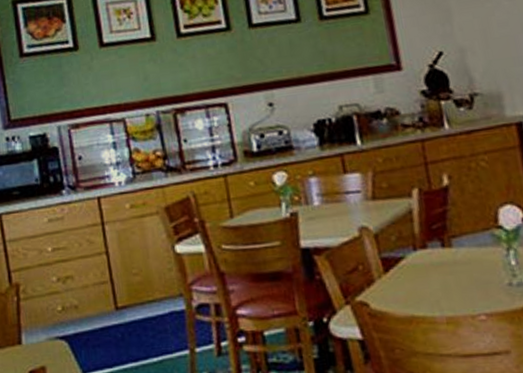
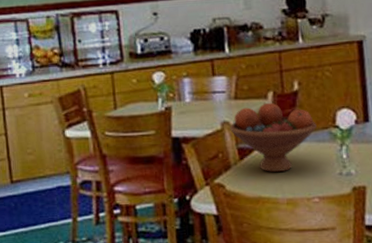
fruit bowl: none [369,201,476,286] -> present [230,102,317,172]

